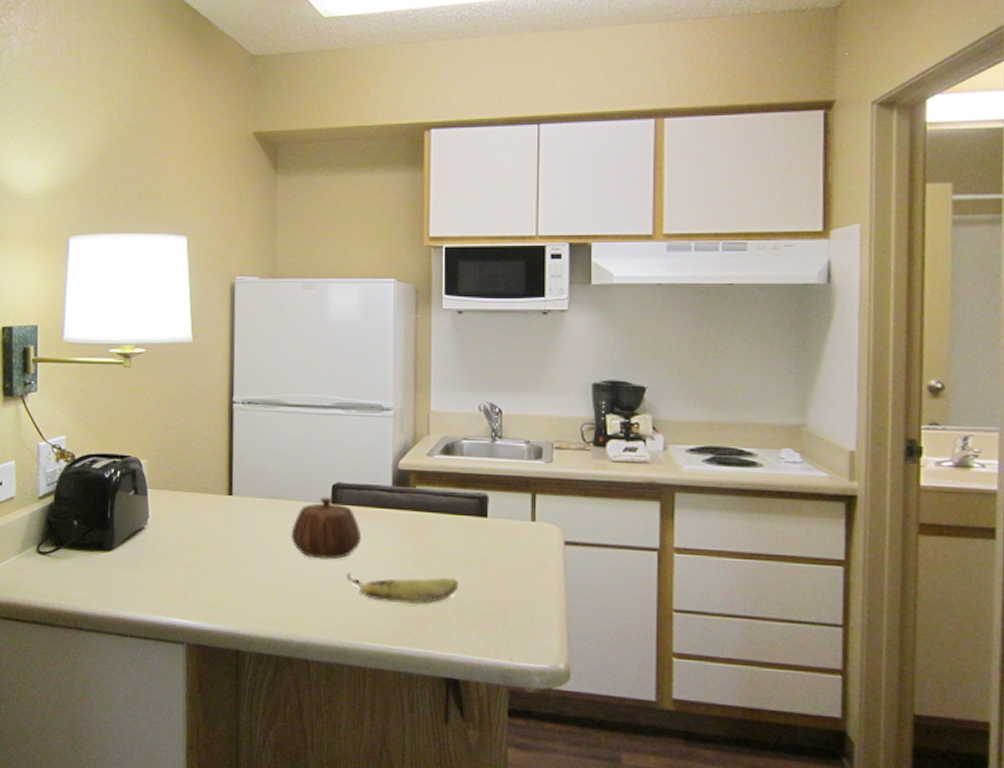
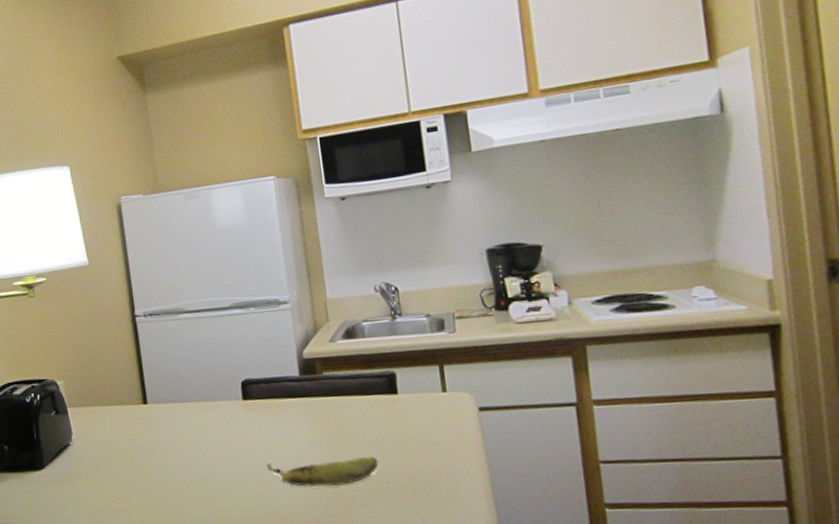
teapot: present [291,497,362,560] -> none [208,394,277,454]

